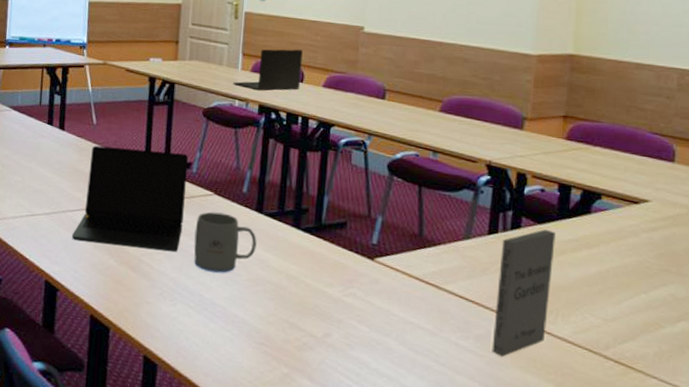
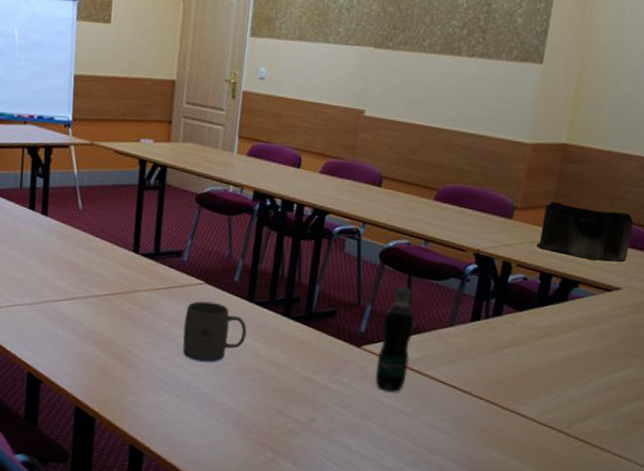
laptop: present [71,145,188,252] -> none [55,232,179,342]
laptop: present [232,49,303,91] -> none [227,131,301,176]
bottle: none [390,198,430,307] -> present [375,287,416,392]
book: present [491,229,557,358] -> none [465,316,534,437]
saddlebag: none [551,112,655,174] -> present [536,202,634,263]

